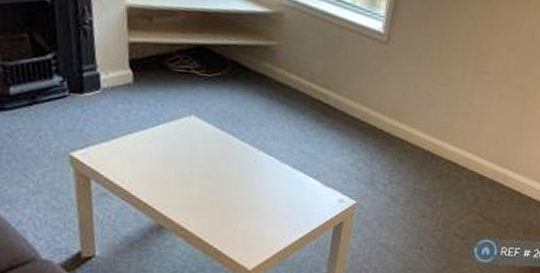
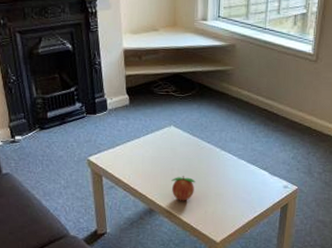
fruit: none [189,182,223,216] -> present [171,176,196,201]

